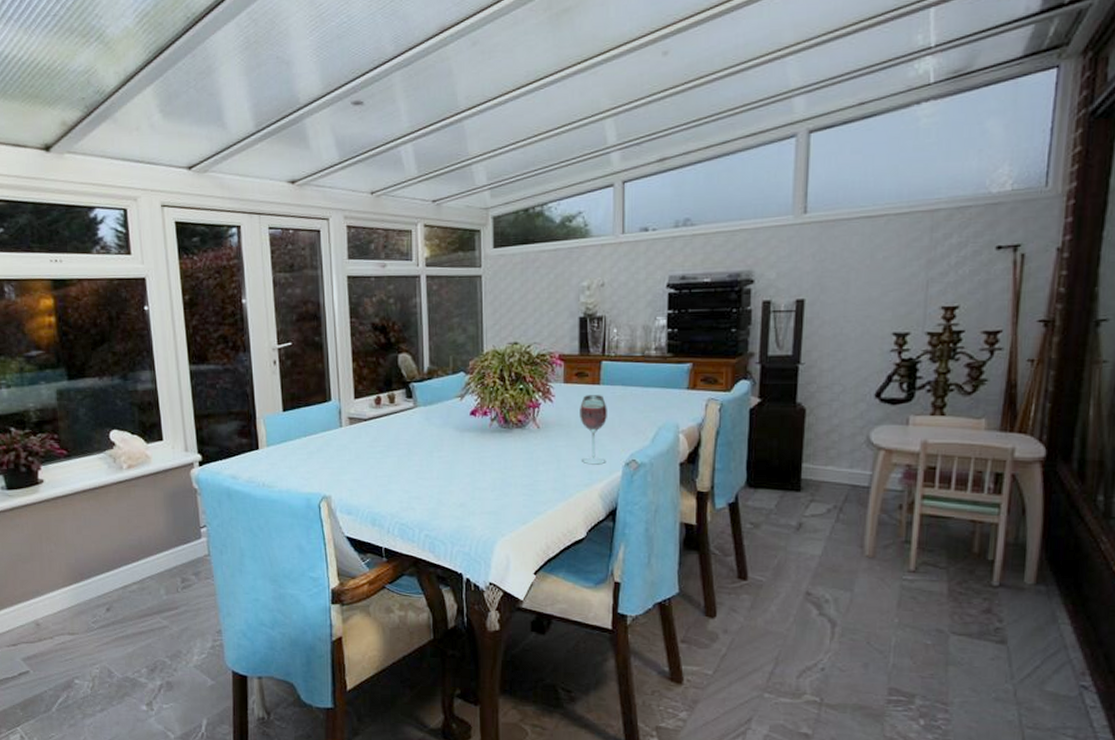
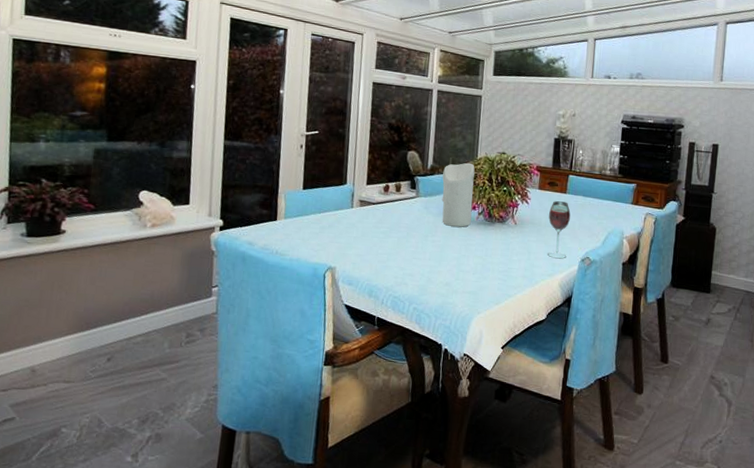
candle: none [443,359,483,438] -> present [441,162,475,227]

